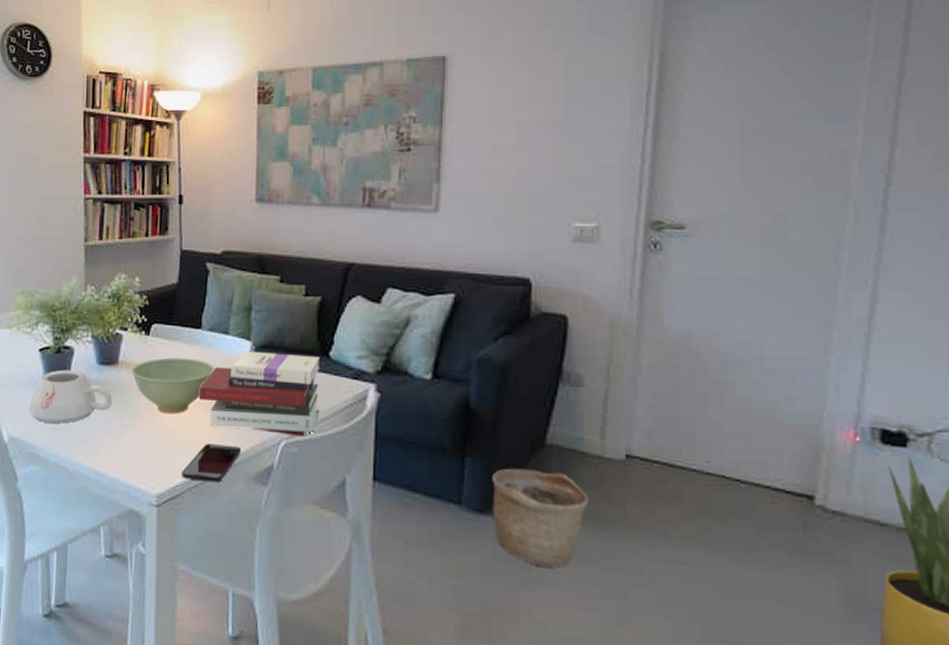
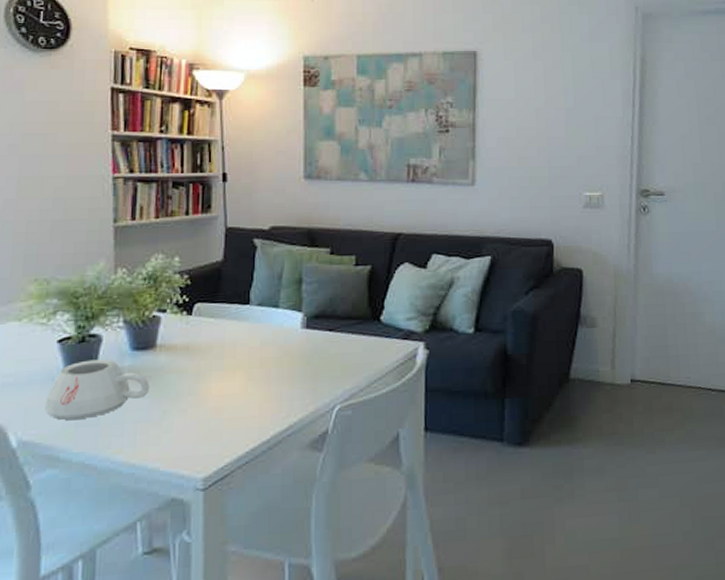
bowl: present [132,357,214,414] -> none [172,334,265,394]
phone: present [182,444,242,483] -> none [231,416,295,457]
books: present [198,350,320,436] -> none [248,321,373,401]
basket: present [492,468,589,567] -> none [528,401,605,484]

